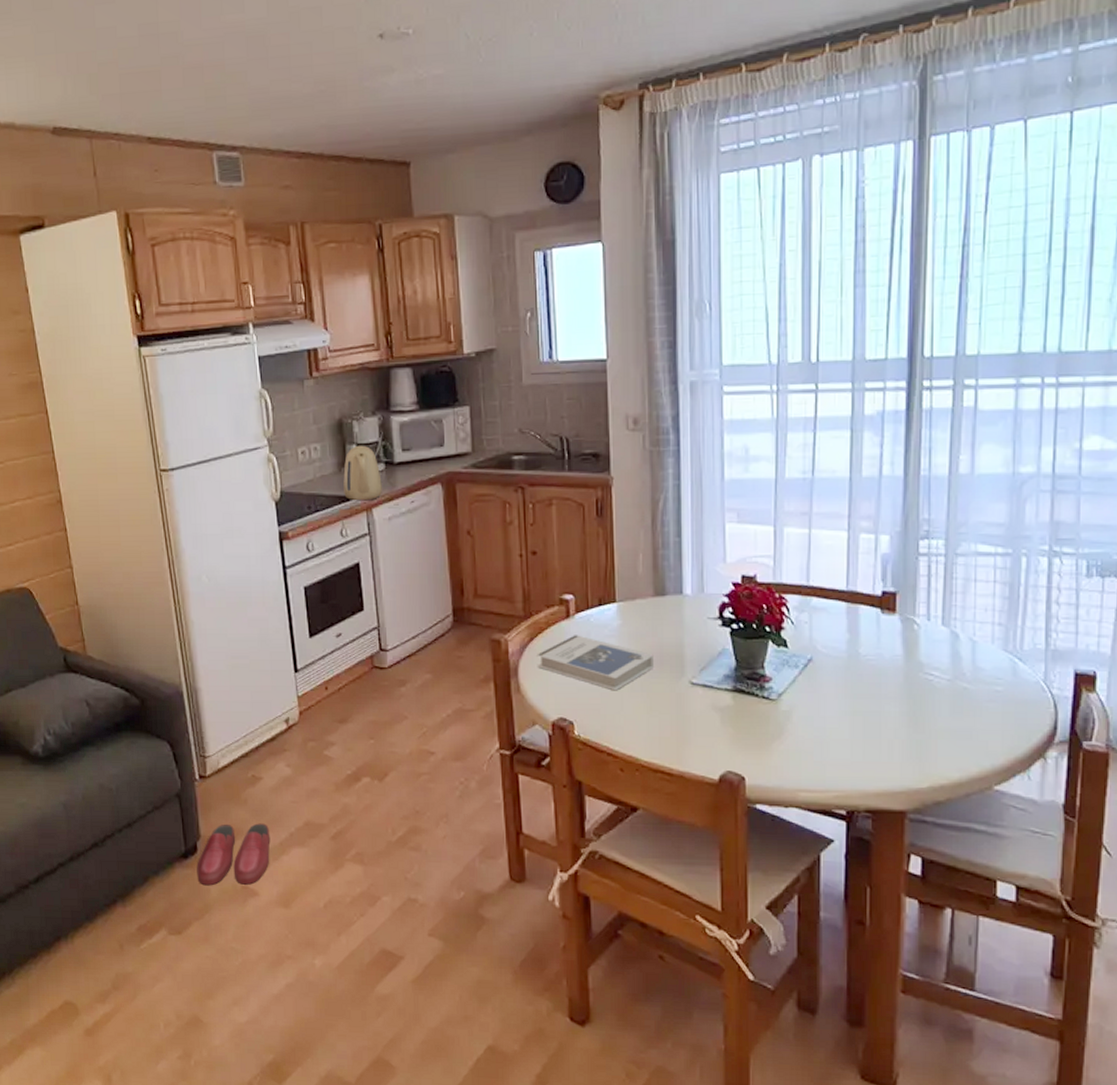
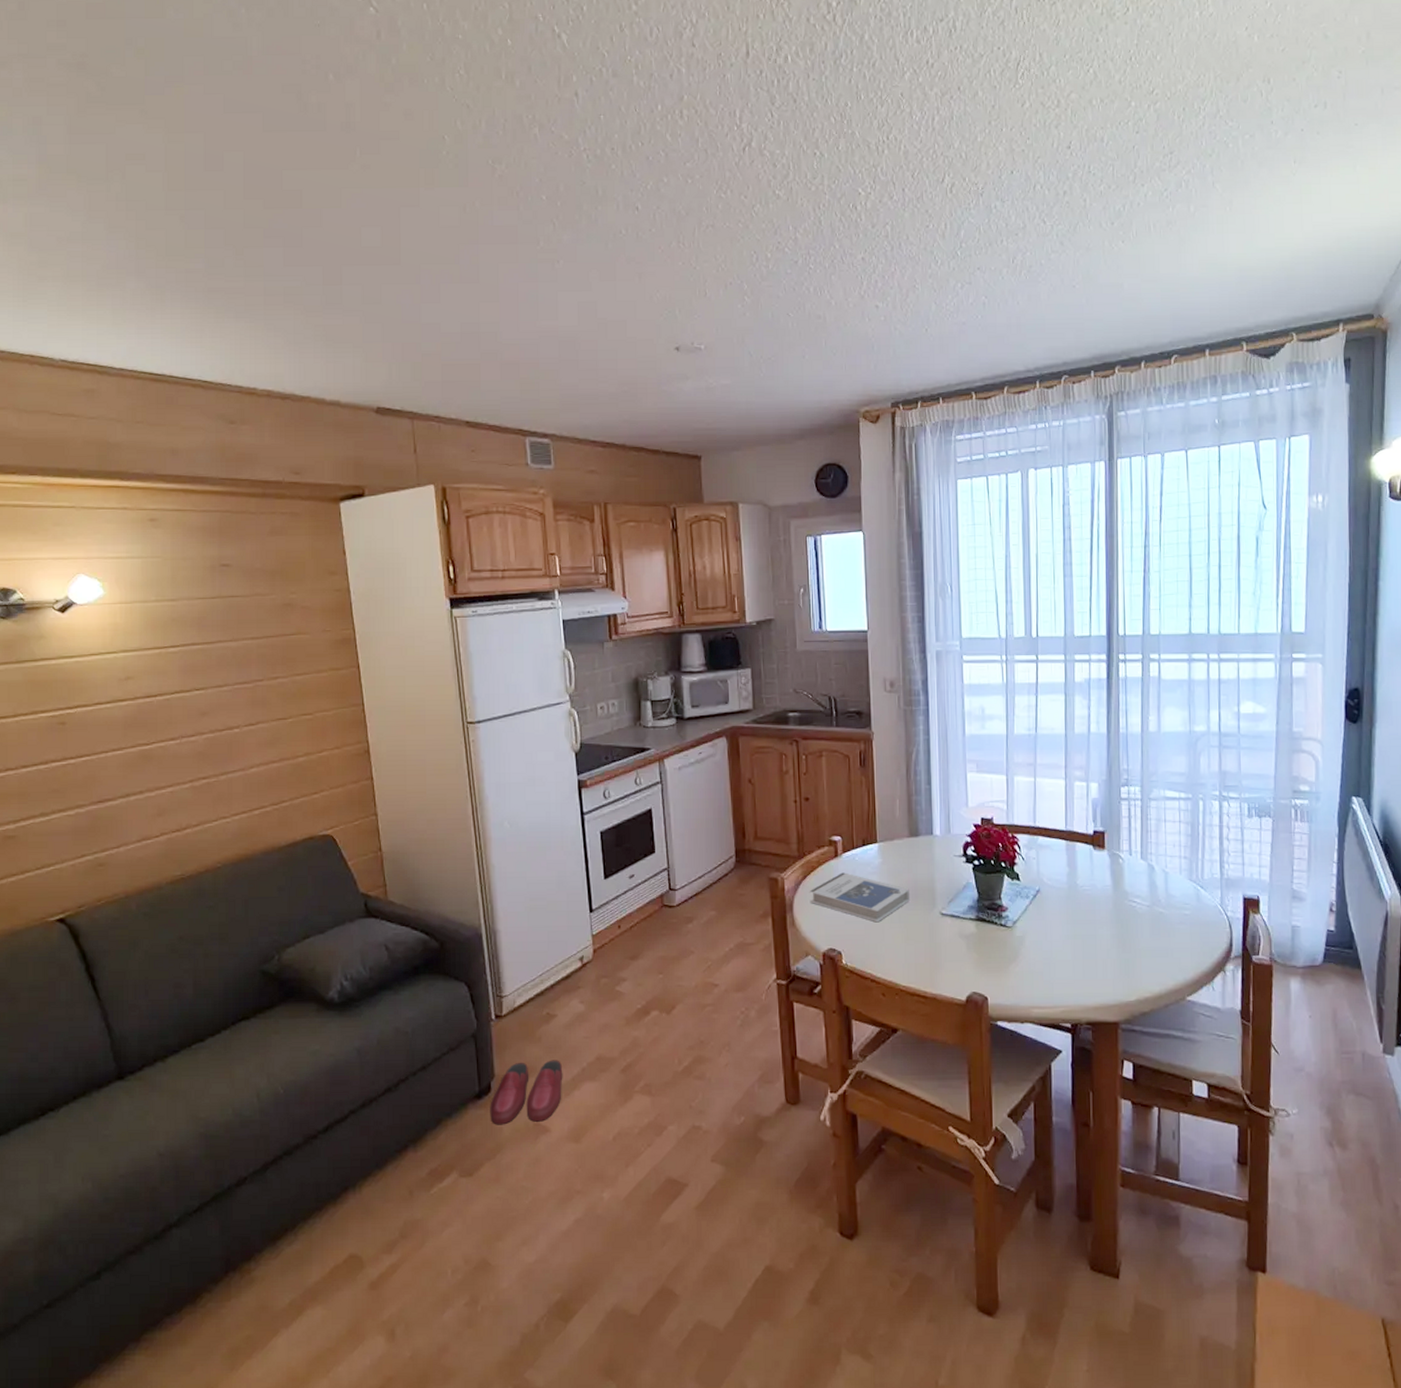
kettle: present [343,445,382,501] -> none [638,702,673,752]

